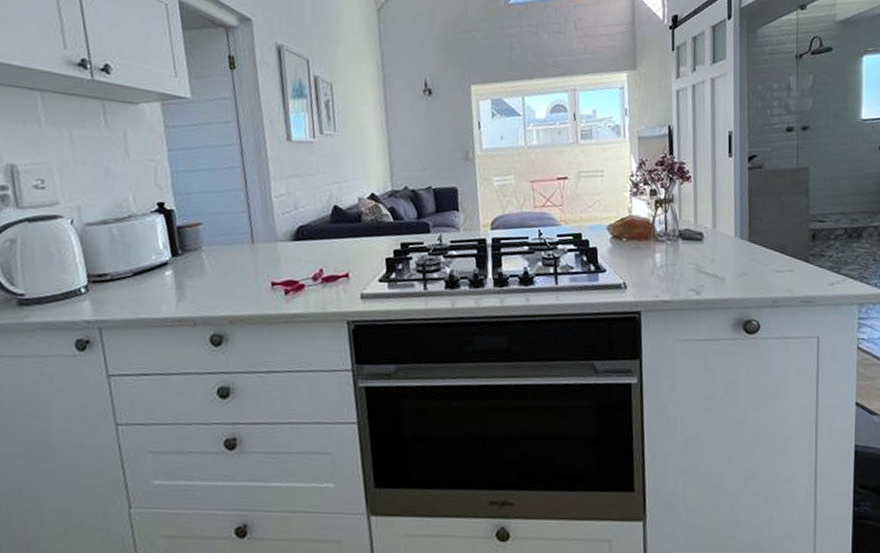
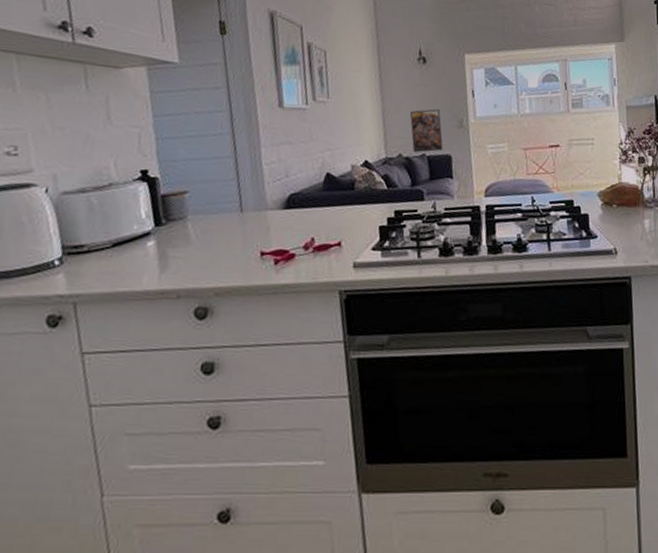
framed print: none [415,141,449,186] -> present [409,109,443,153]

